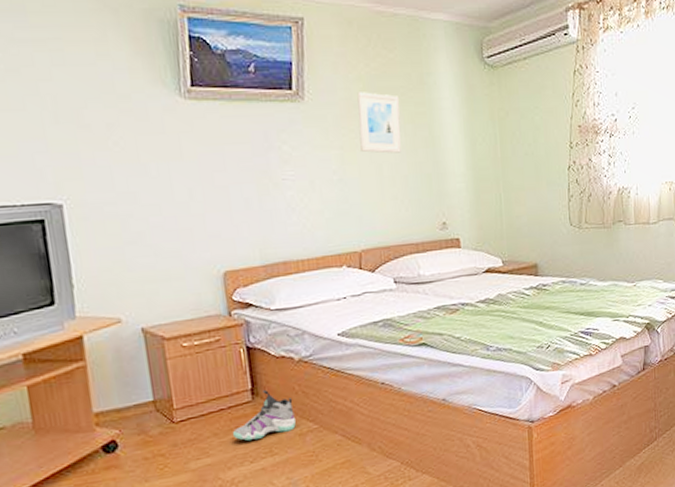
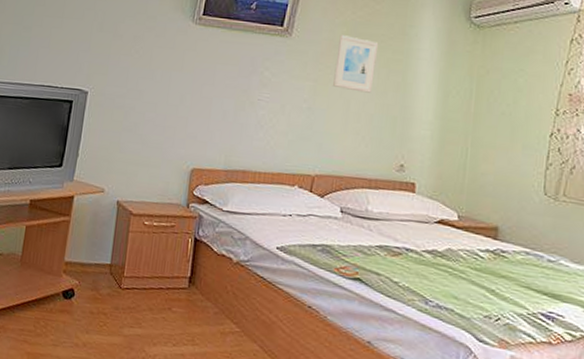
sneaker: present [232,389,296,442] -> none [164,281,223,327]

